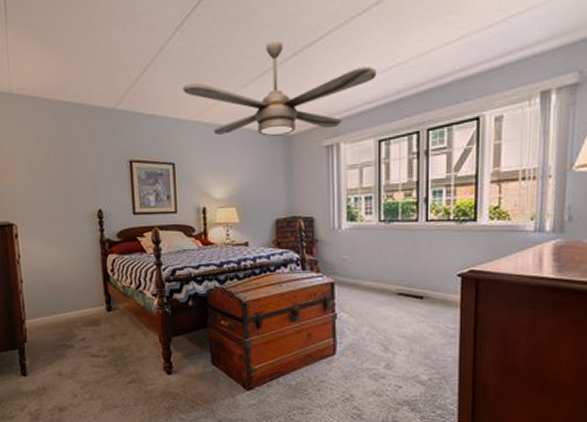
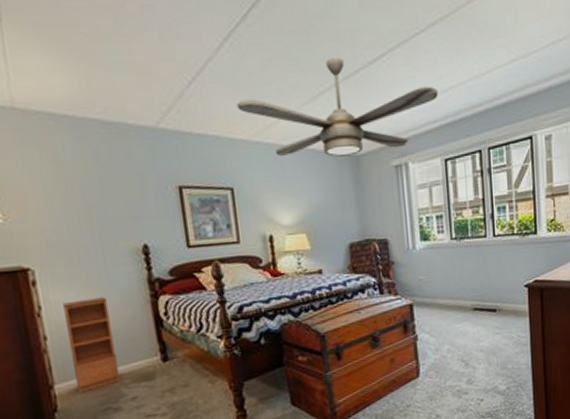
bookcase: none [36,251,74,329] -> present [63,297,121,393]

